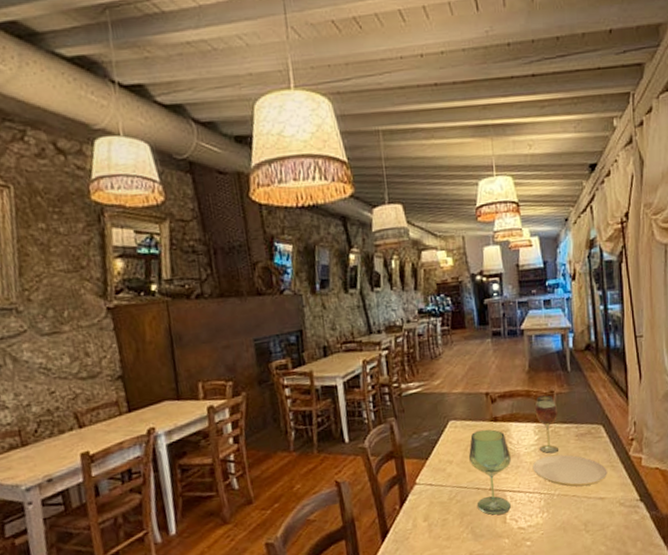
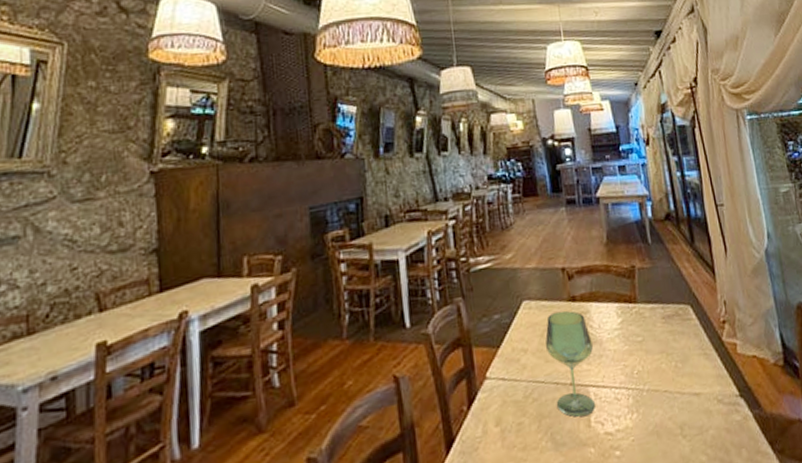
plate: present [532,454,608,487] -> none [616,340,701,380]
wineglass: present [534,395,558,454] -> none [615,270,644,340]

